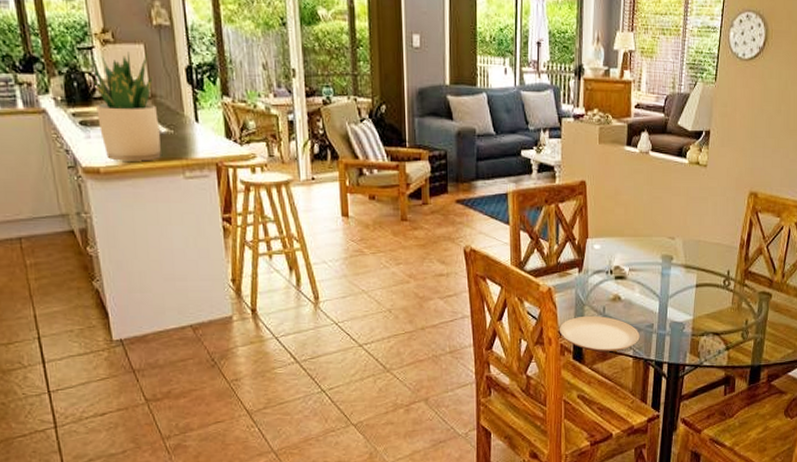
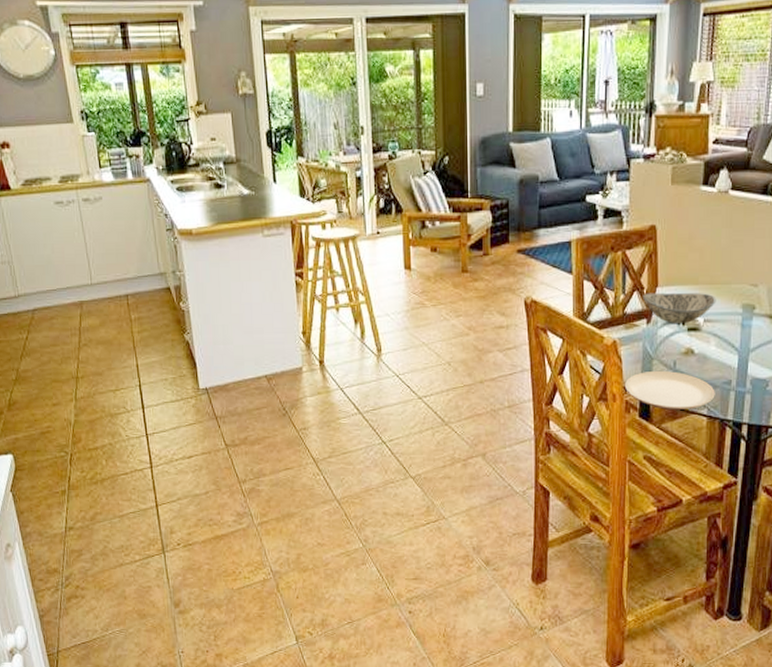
planter: present [91,51,161,161] -> none [187,120,244,223]
decorative bowl: none [574,243,640,273] -> present [642,292,716,324]

